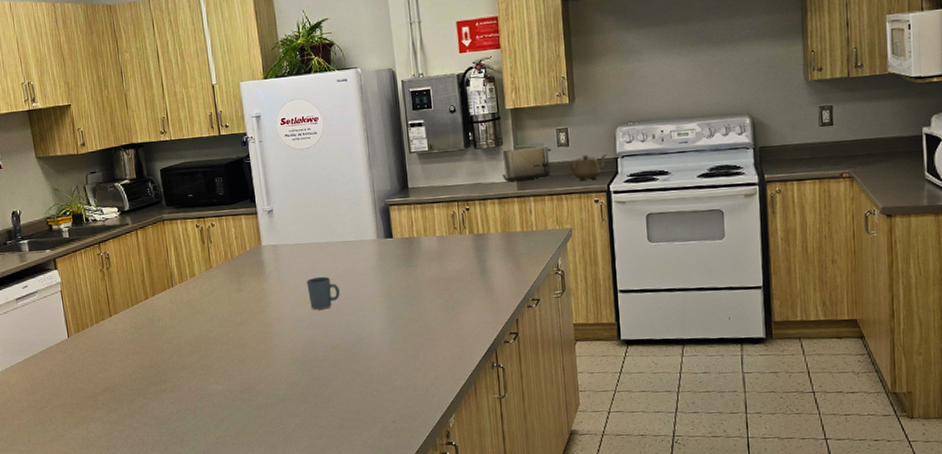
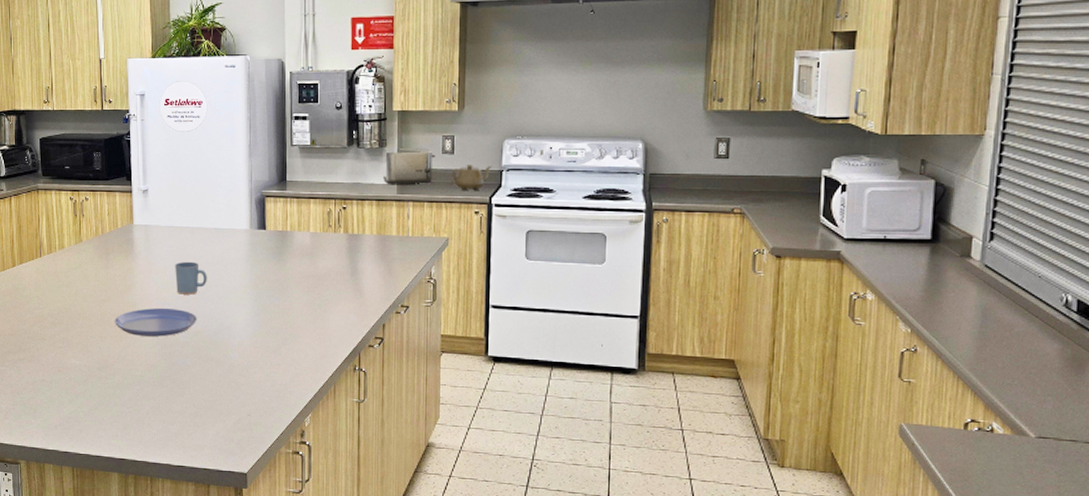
plate: none [252,324,334,355] -> present [114,307,197,337]

